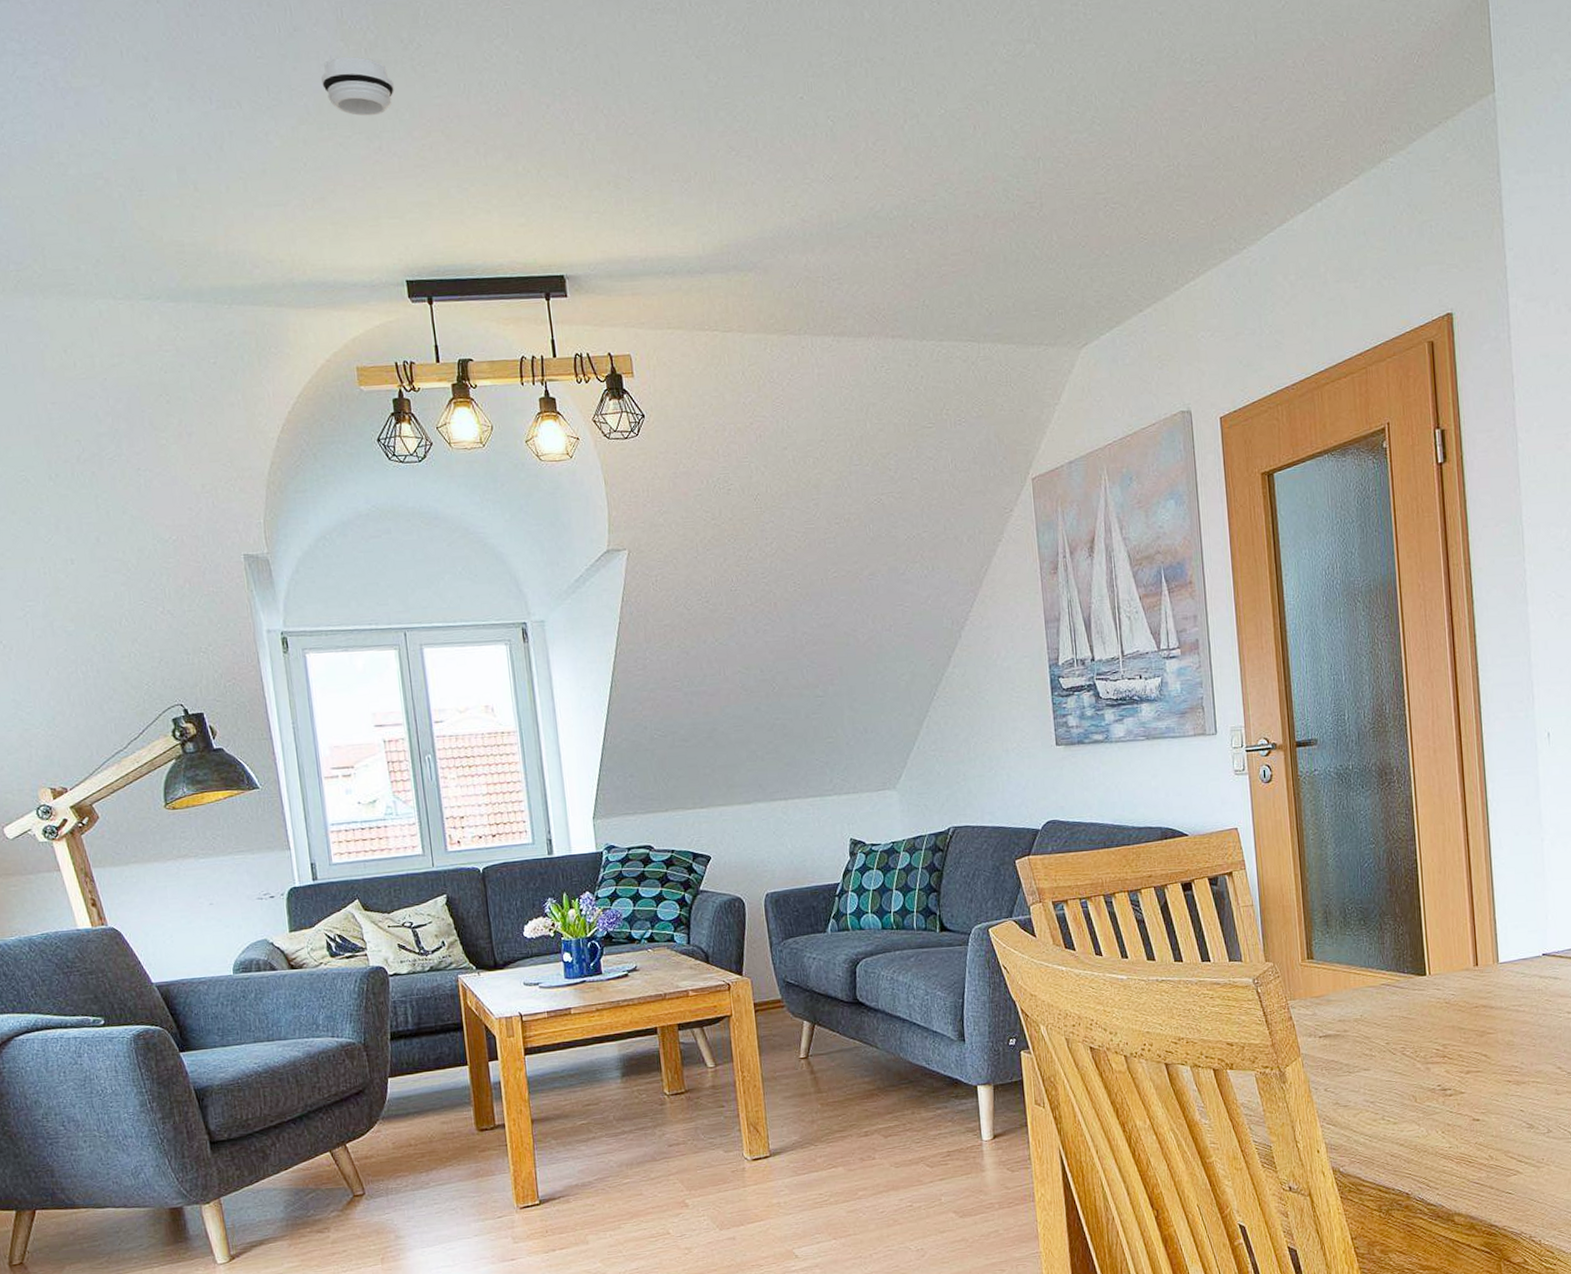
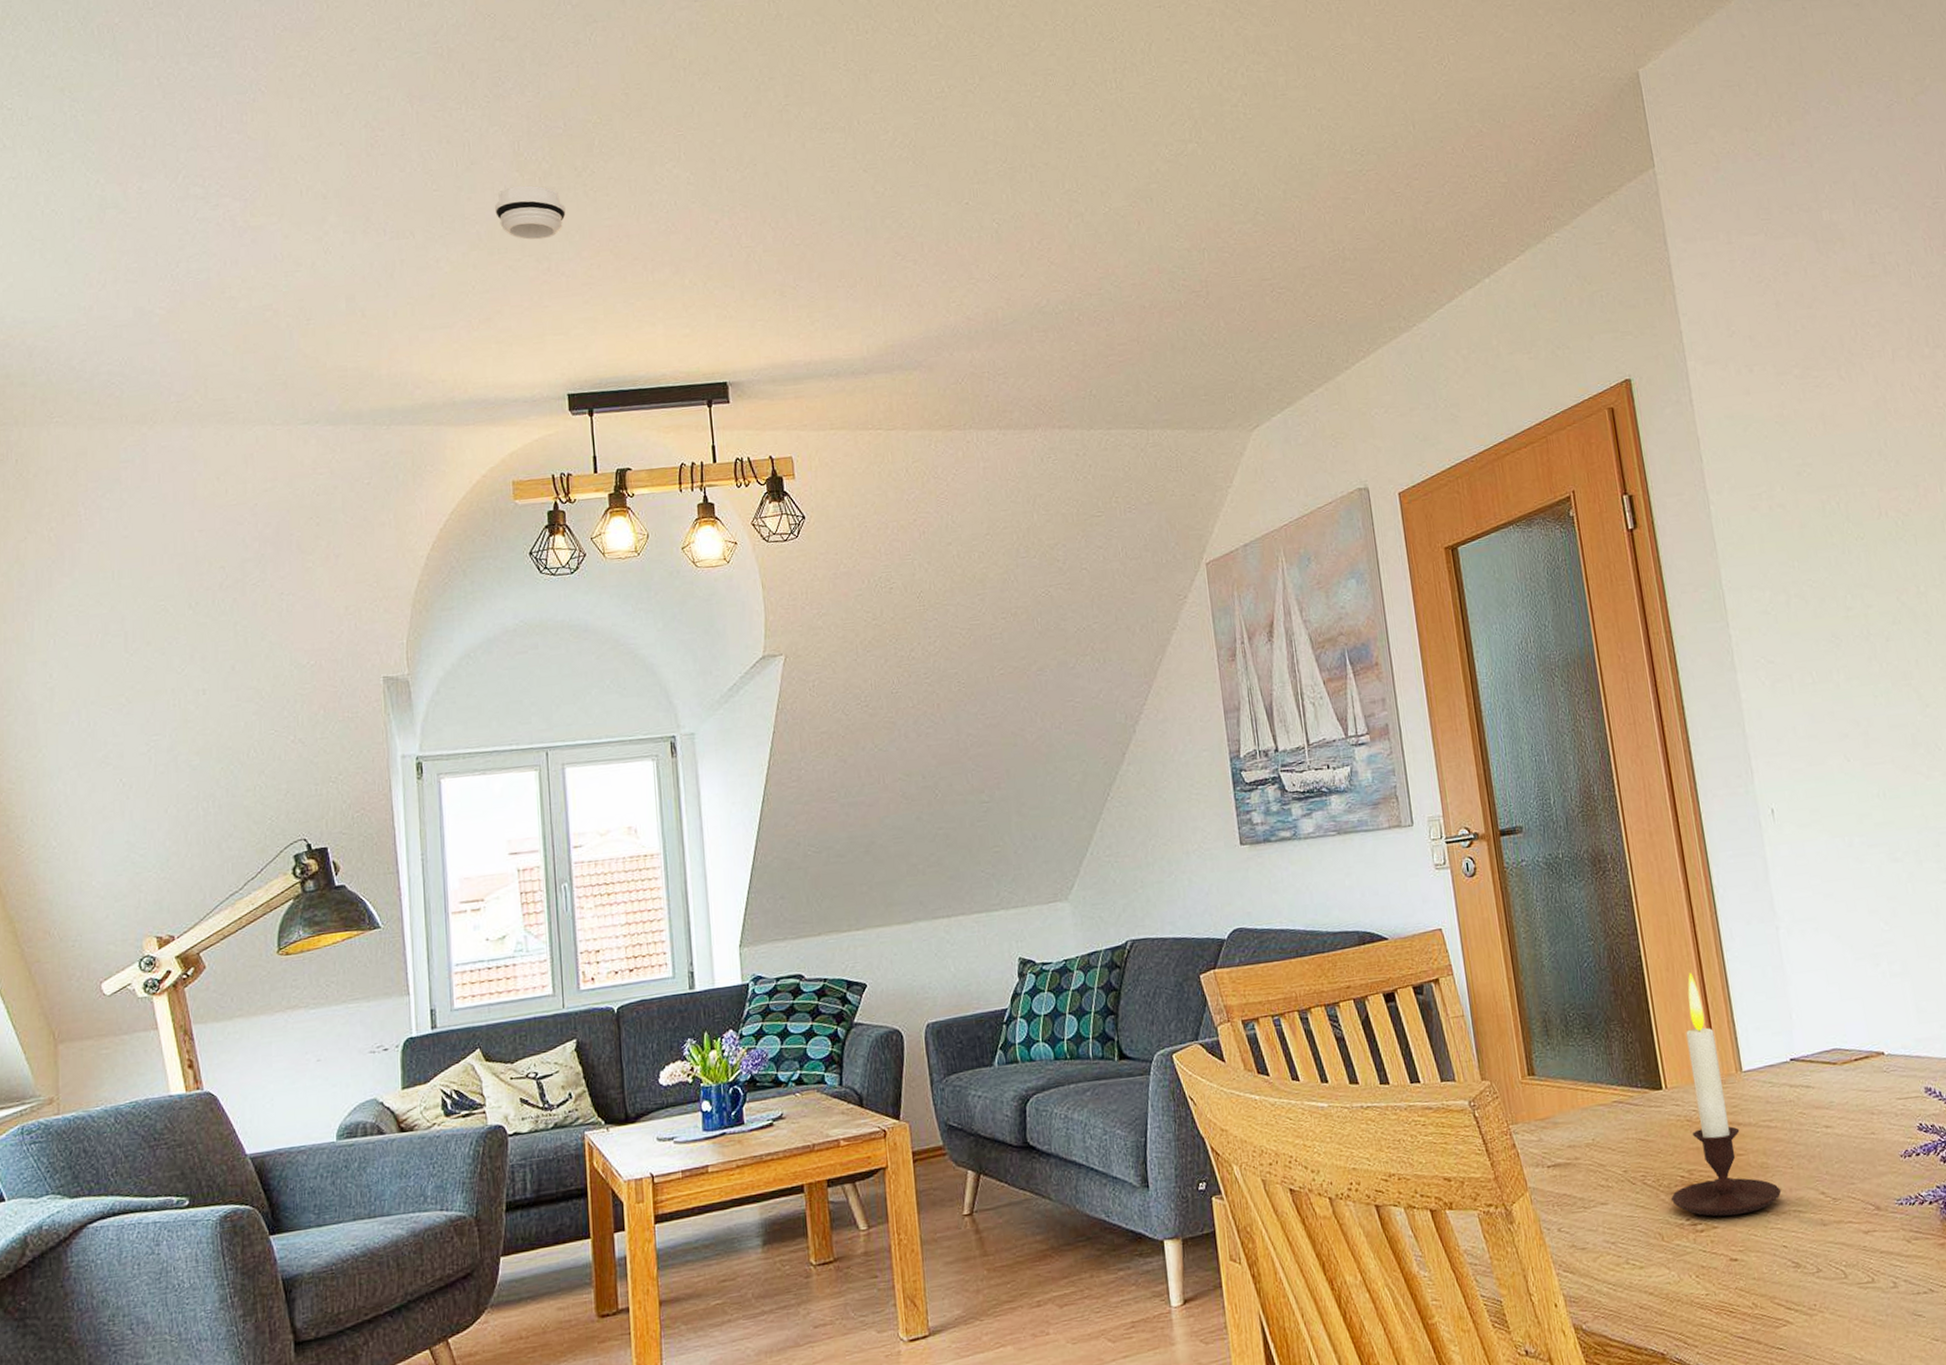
candle: none [1426,875,1523,1084] -> present [1671,972,1782,1217]

